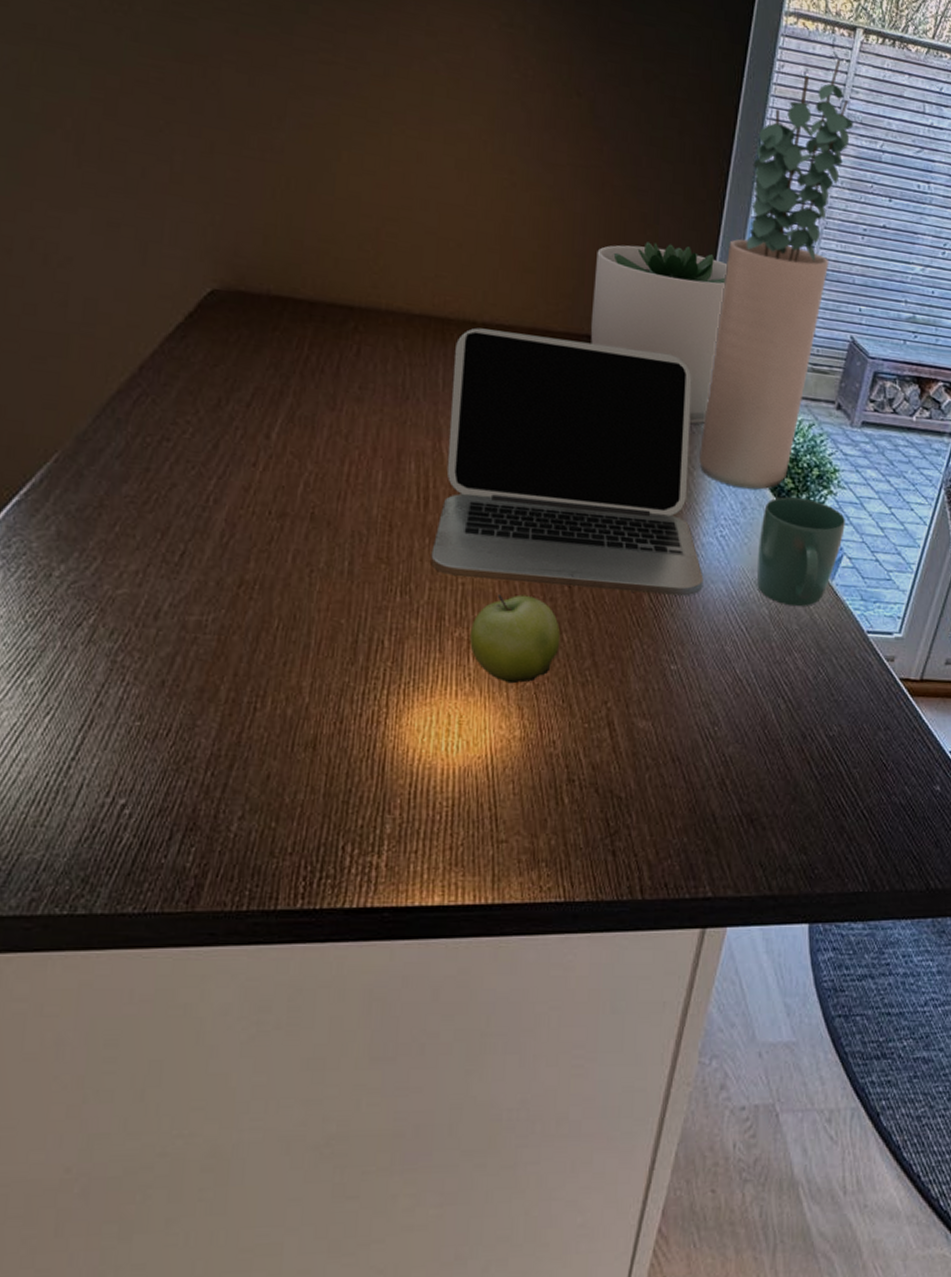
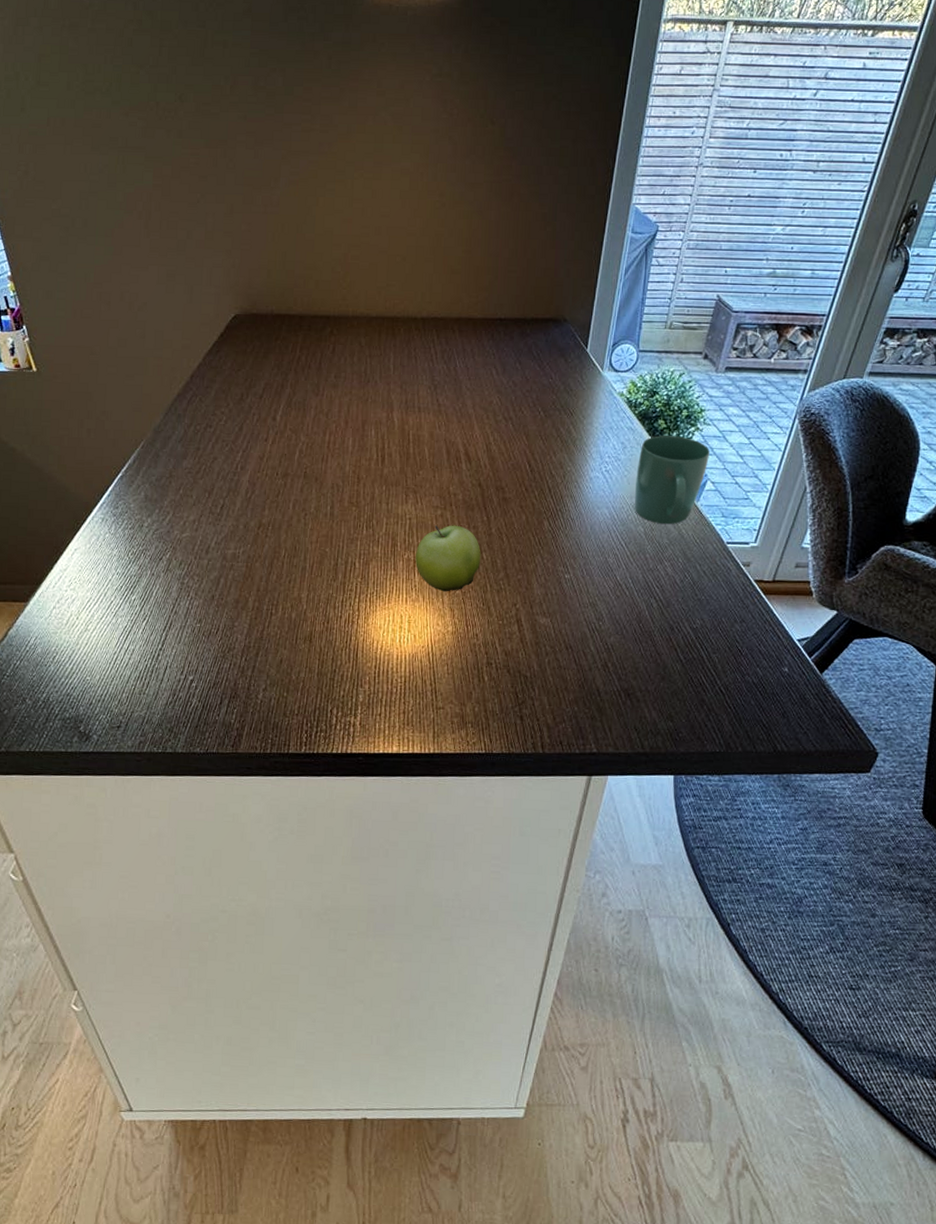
laptop: present [431,327,704,596] -> none [387,322,591,520]
planter: present [590,242,728,425] -> none [502,236,613,383]
vase: present [699,60,854,490] -> none [588,54,724,431]

